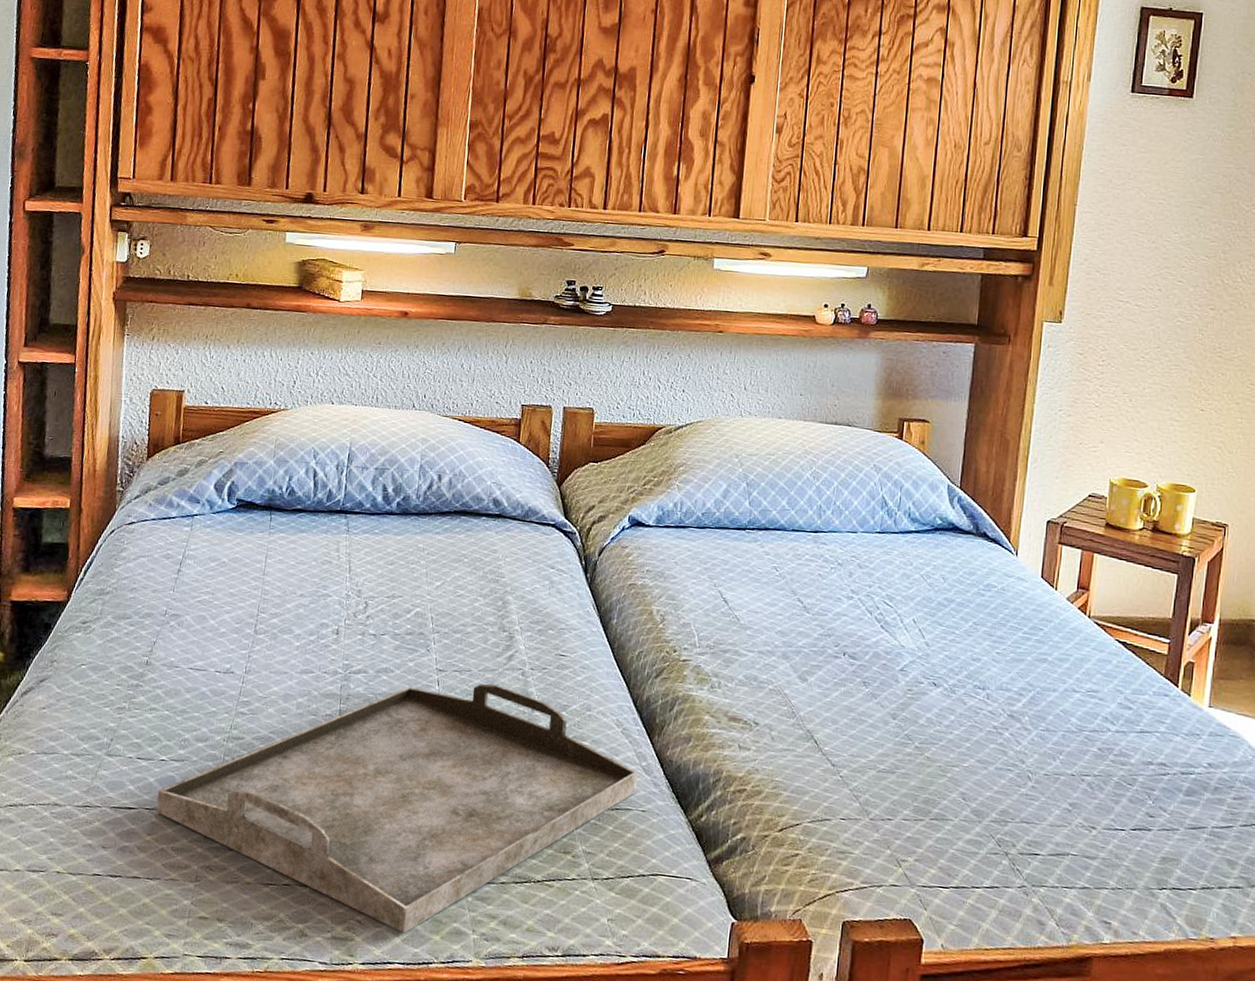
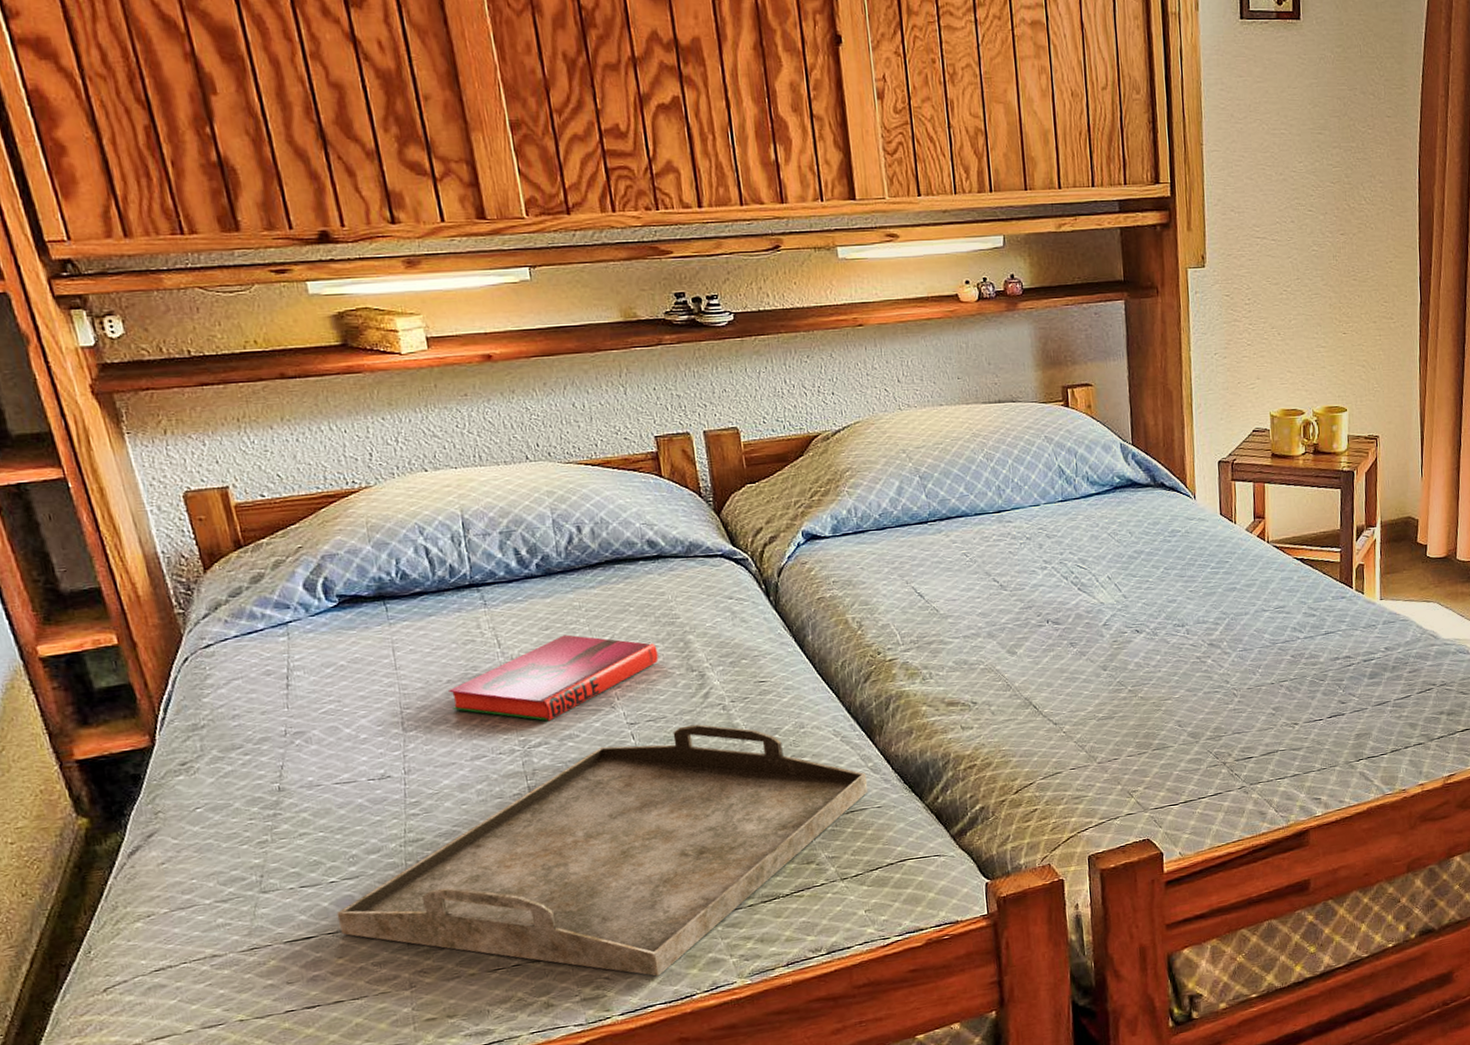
hardback book: none [298,572,479,651] -> present [448,634,659,722]

